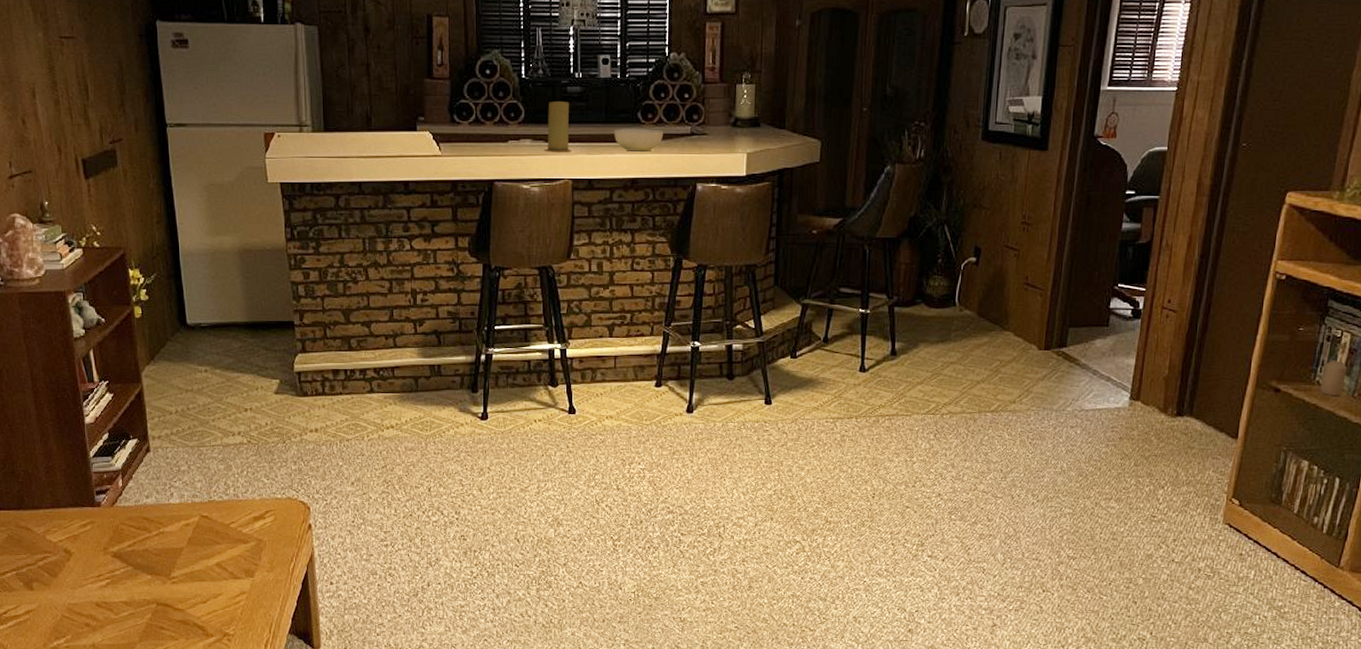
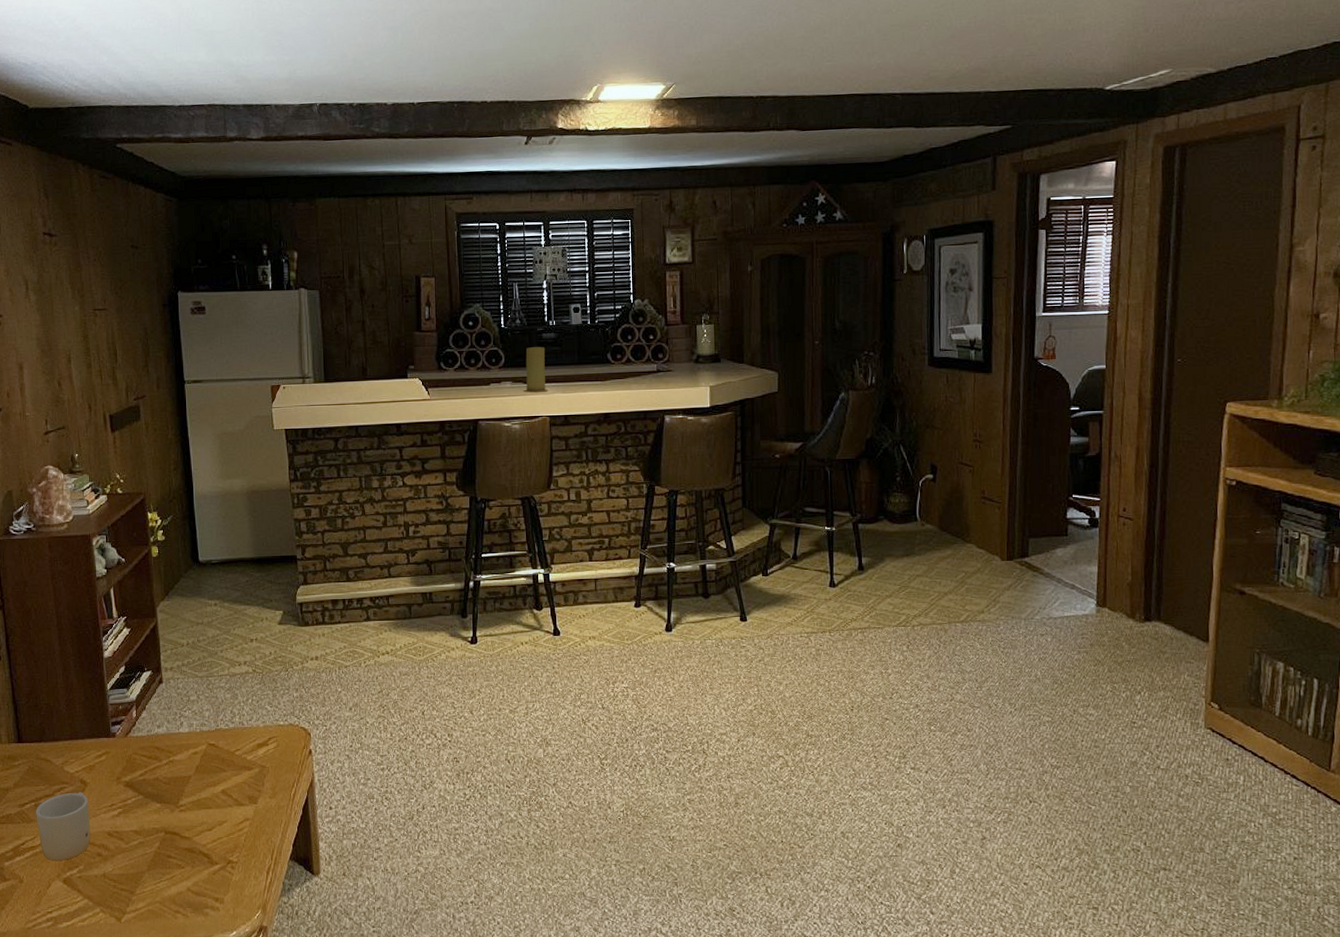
mug: none [17,562,78,631] -> present [36,792,91,861]
bowl: present [613,129,664,152] -> none [586,368,632,389]
candle: present [1320,360,1347,396] -> none [1285,561,1310,596]

